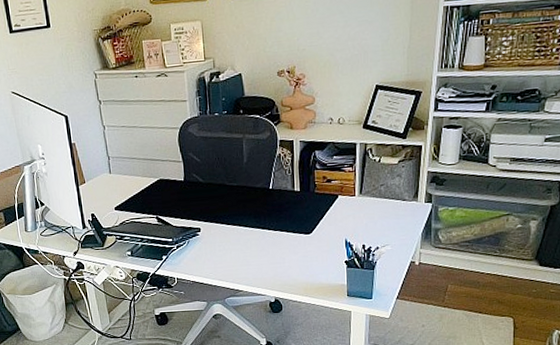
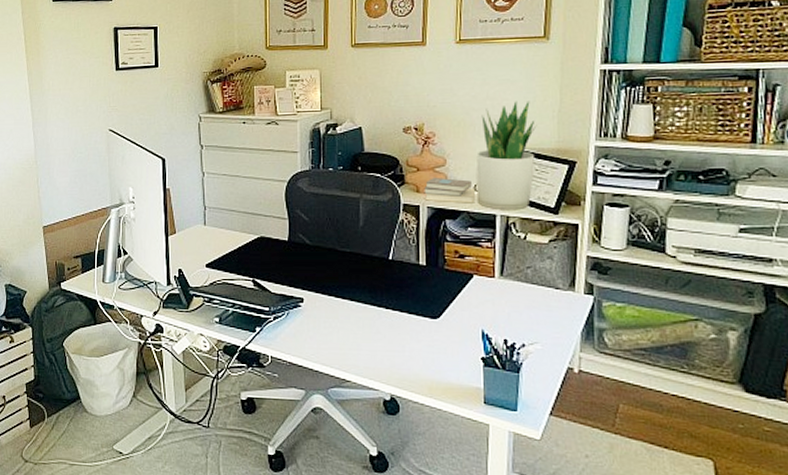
books: none [296,114,339,136] -> present [424,177,475,203]
planter: none [339,39,390,139] -> present [475,101,537,211]

